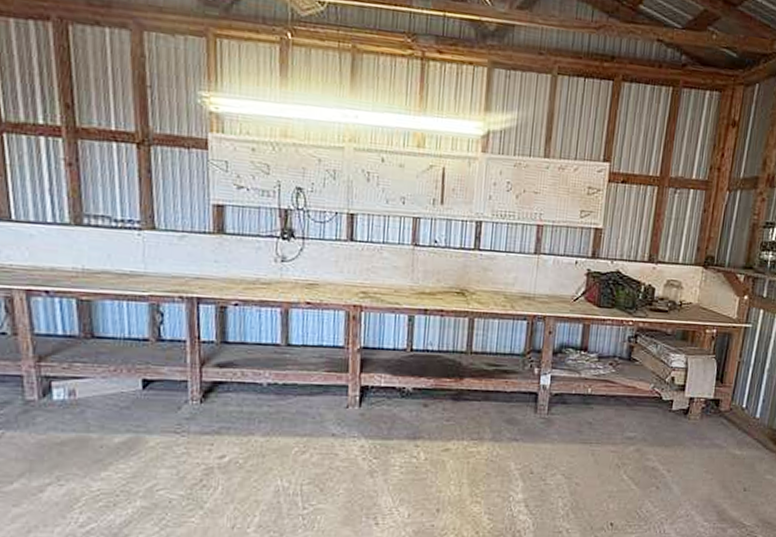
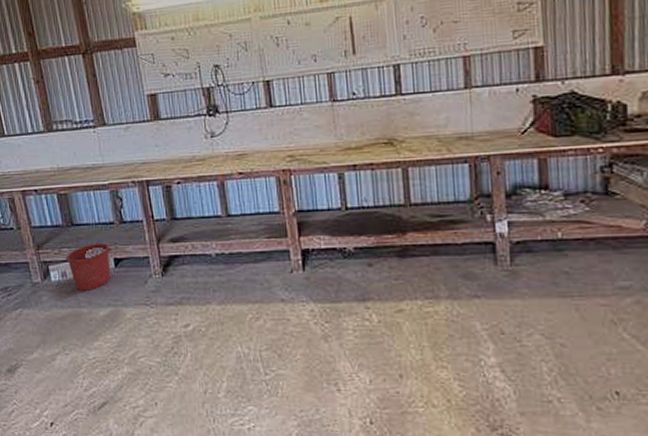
bucket: none [76,360,140,413] -> present [65,243,111,291]

